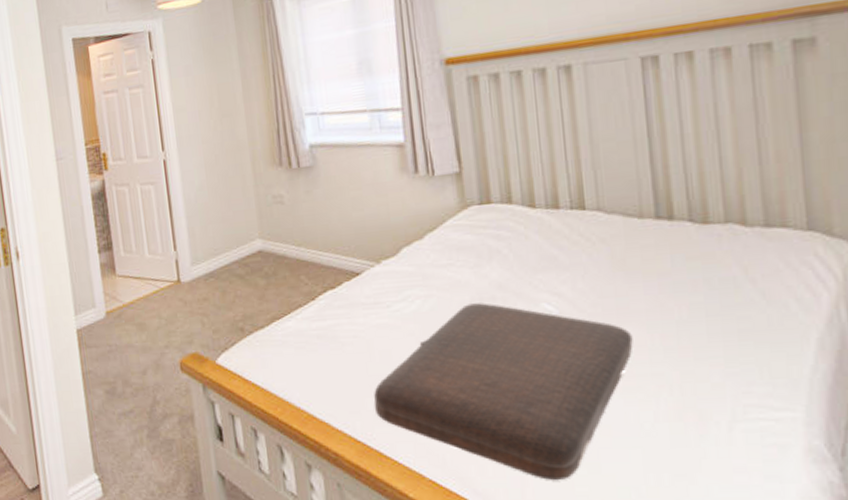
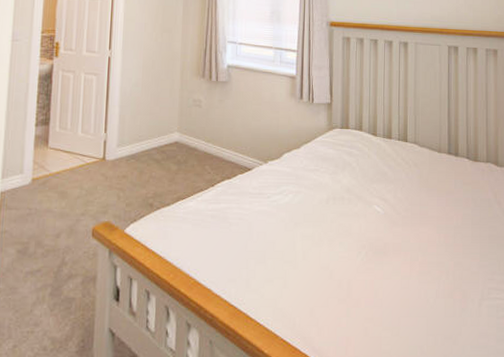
cushion: present [373,303,633,480] -> none [247,201,428,340]

